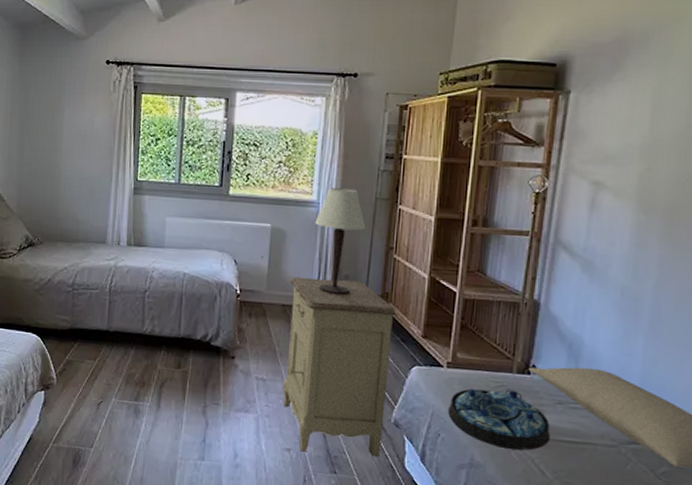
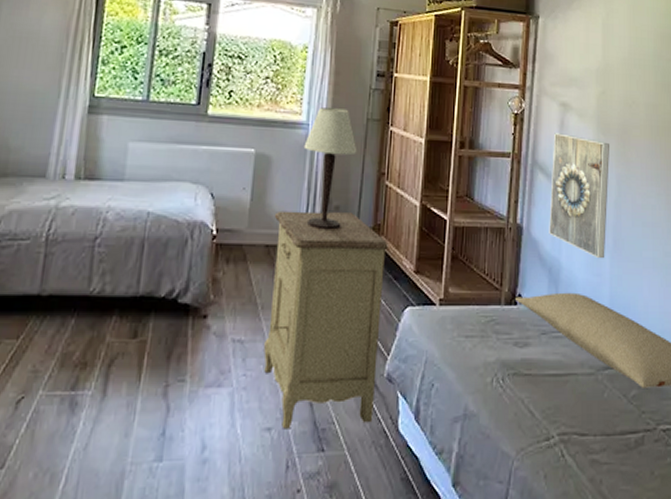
serving tray: present [448,388,551,451] -> none [442,324,537,391]
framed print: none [570,212,652,339] -> present [549,133,609,259]

